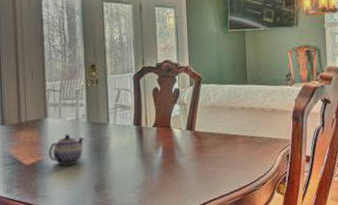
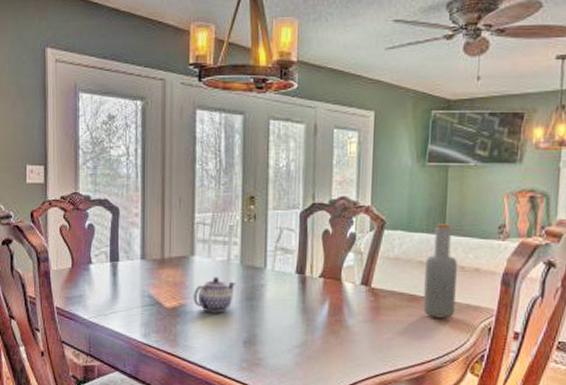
bottle: none [235,76,260,151] -> present [423,223,457,319]

